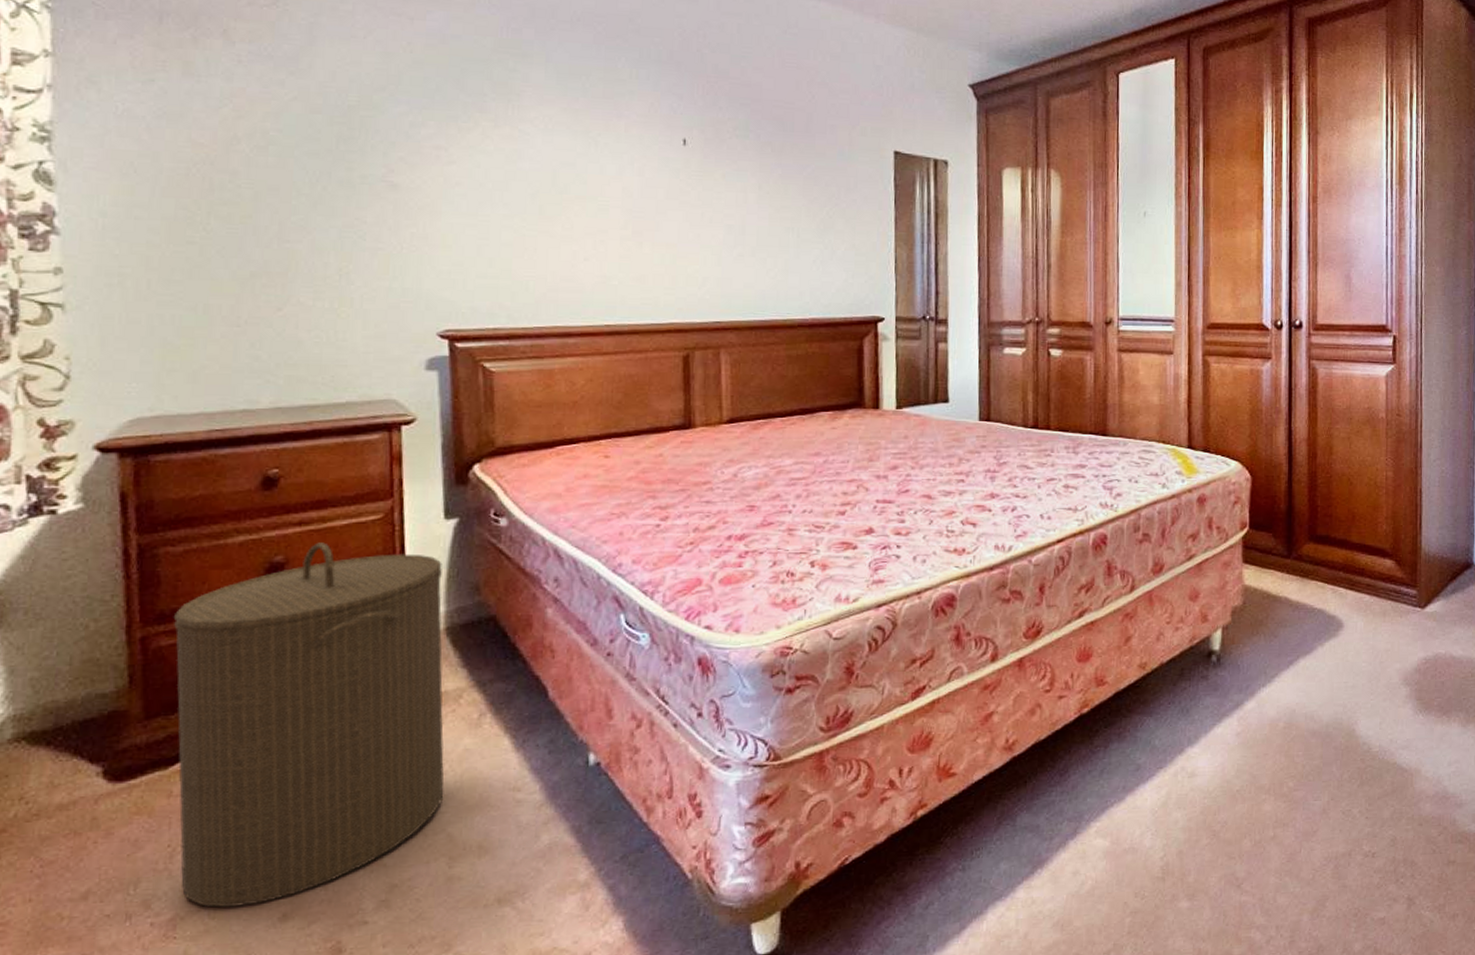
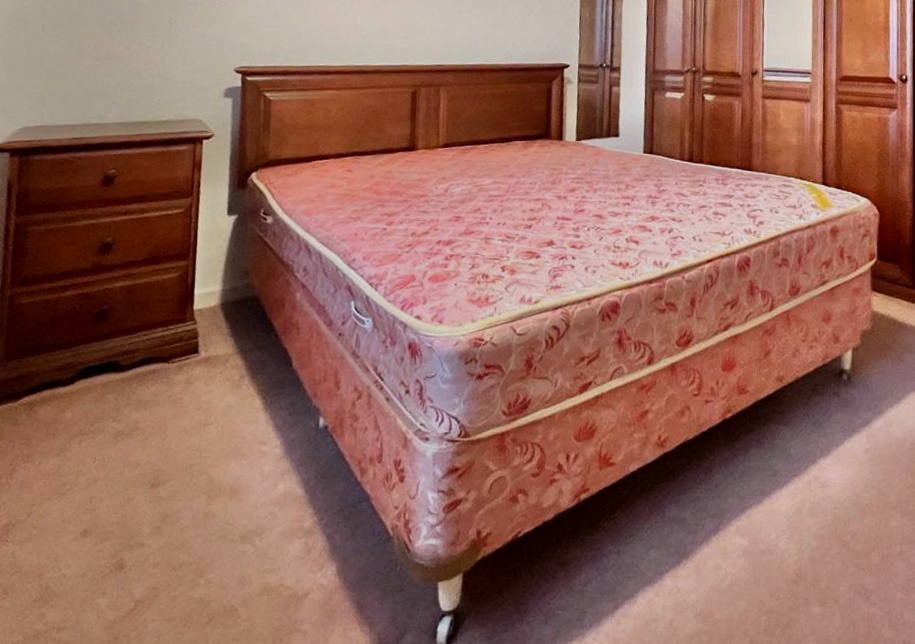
laundry hamper: present [173,542,445,908] -> none [16,229,223,521]

